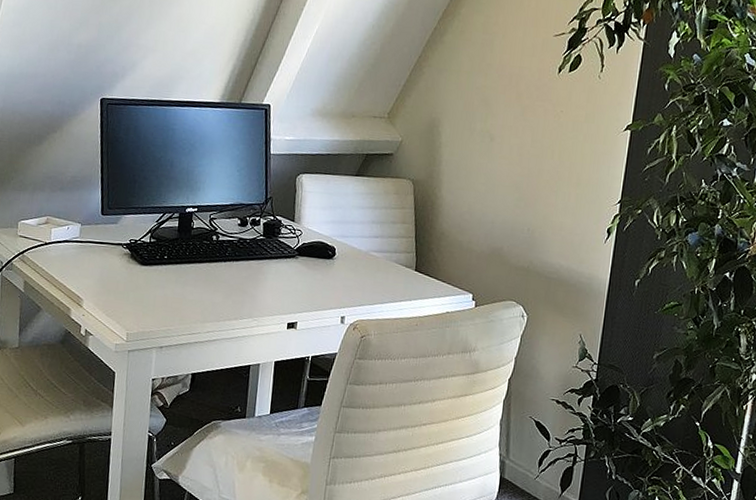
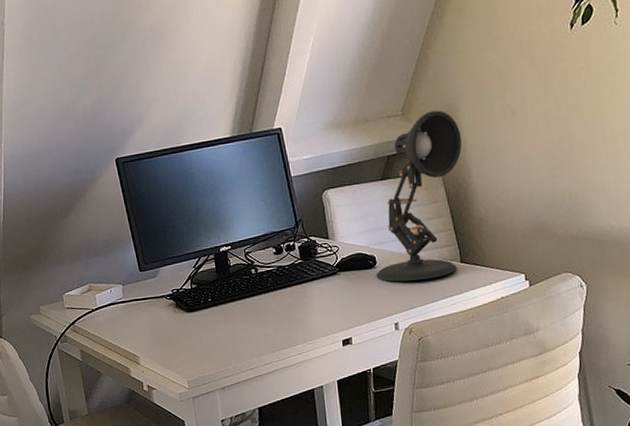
desk lamp: none [332,120,440,281] -> present [376,110,462,282]

